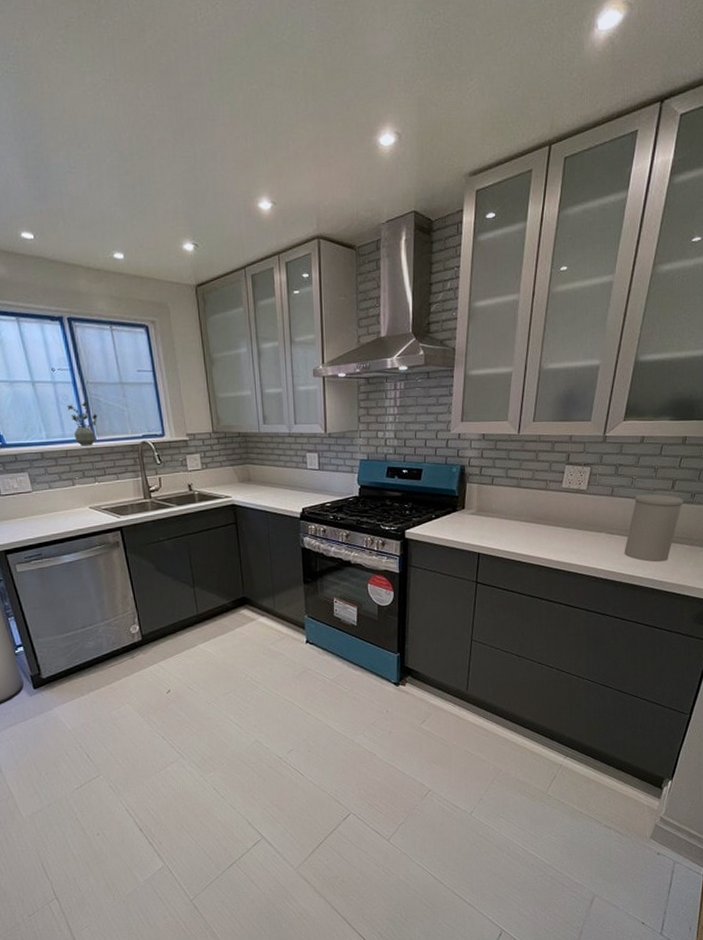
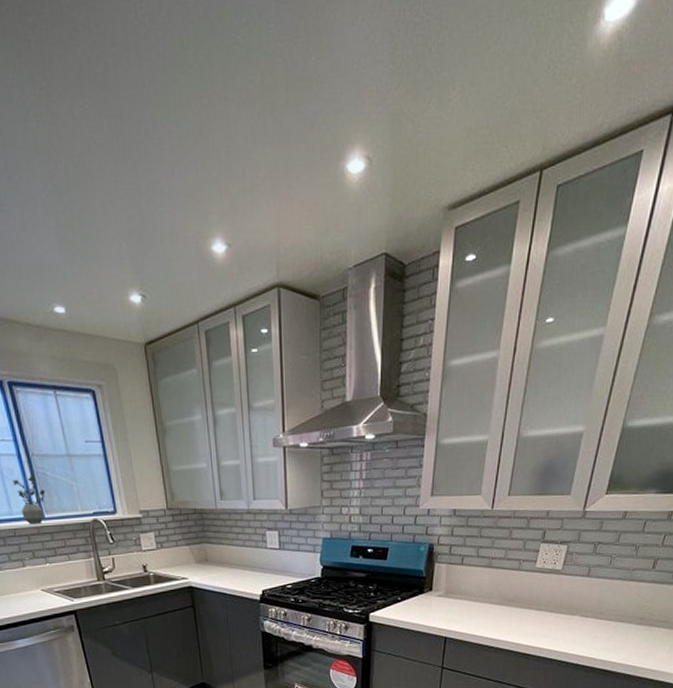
canister: present [624,494,684,563] -> none [597,574,665,647]

